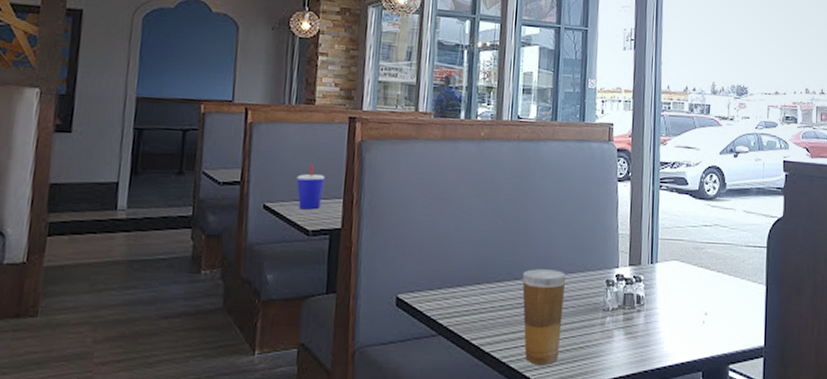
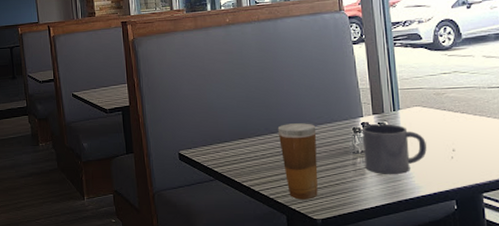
beverage cup: present [296,164,325,210] -> none [91,61,112,95]
mug: none [614,277,680,338] -> present [363,124,427,174]

